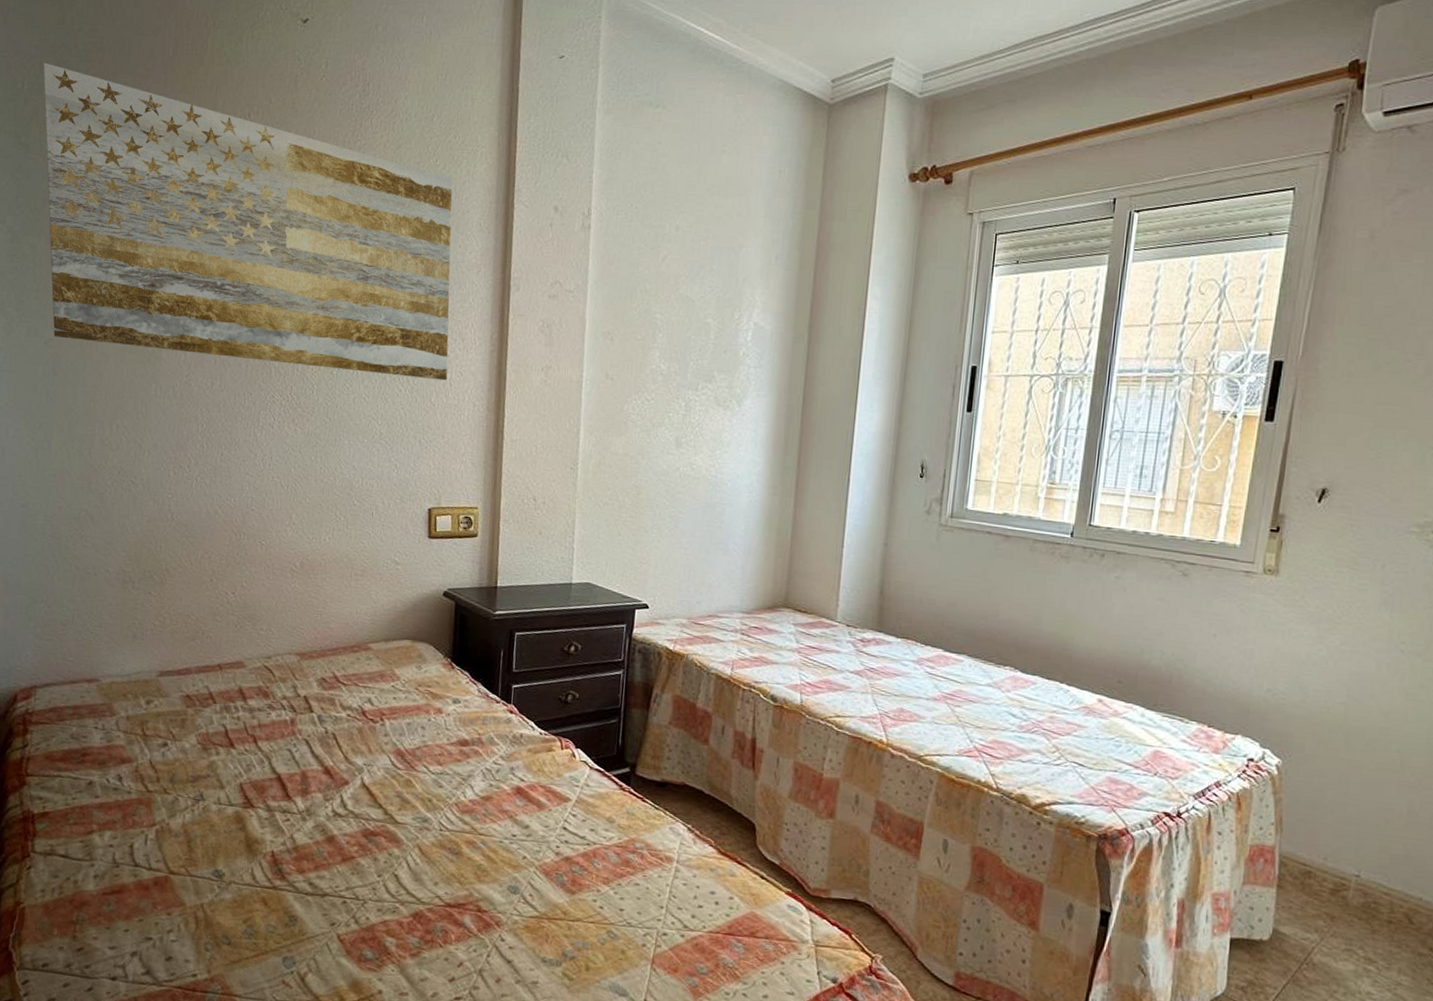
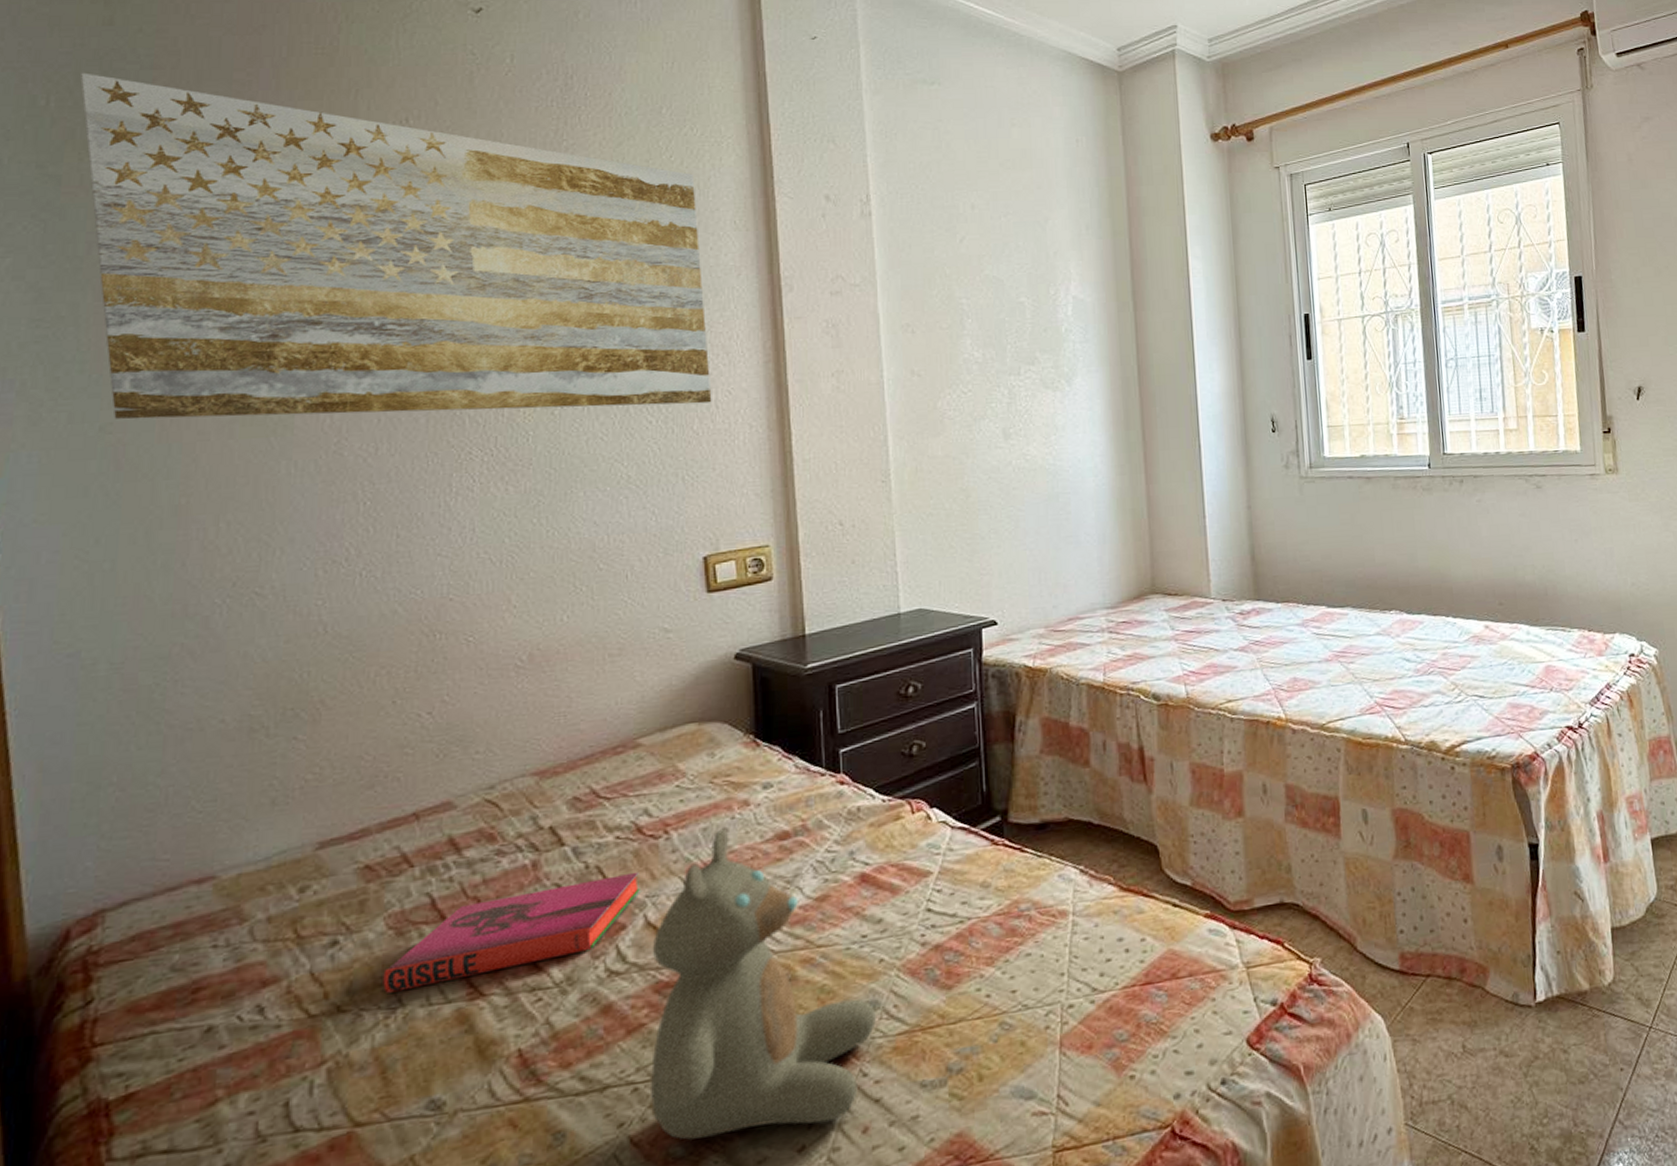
hardback book: none [192,739,361,794] -> present [383,871,640,993]
teddy bear: none [354,726,516,967] -> present [651,828,876,1140]

